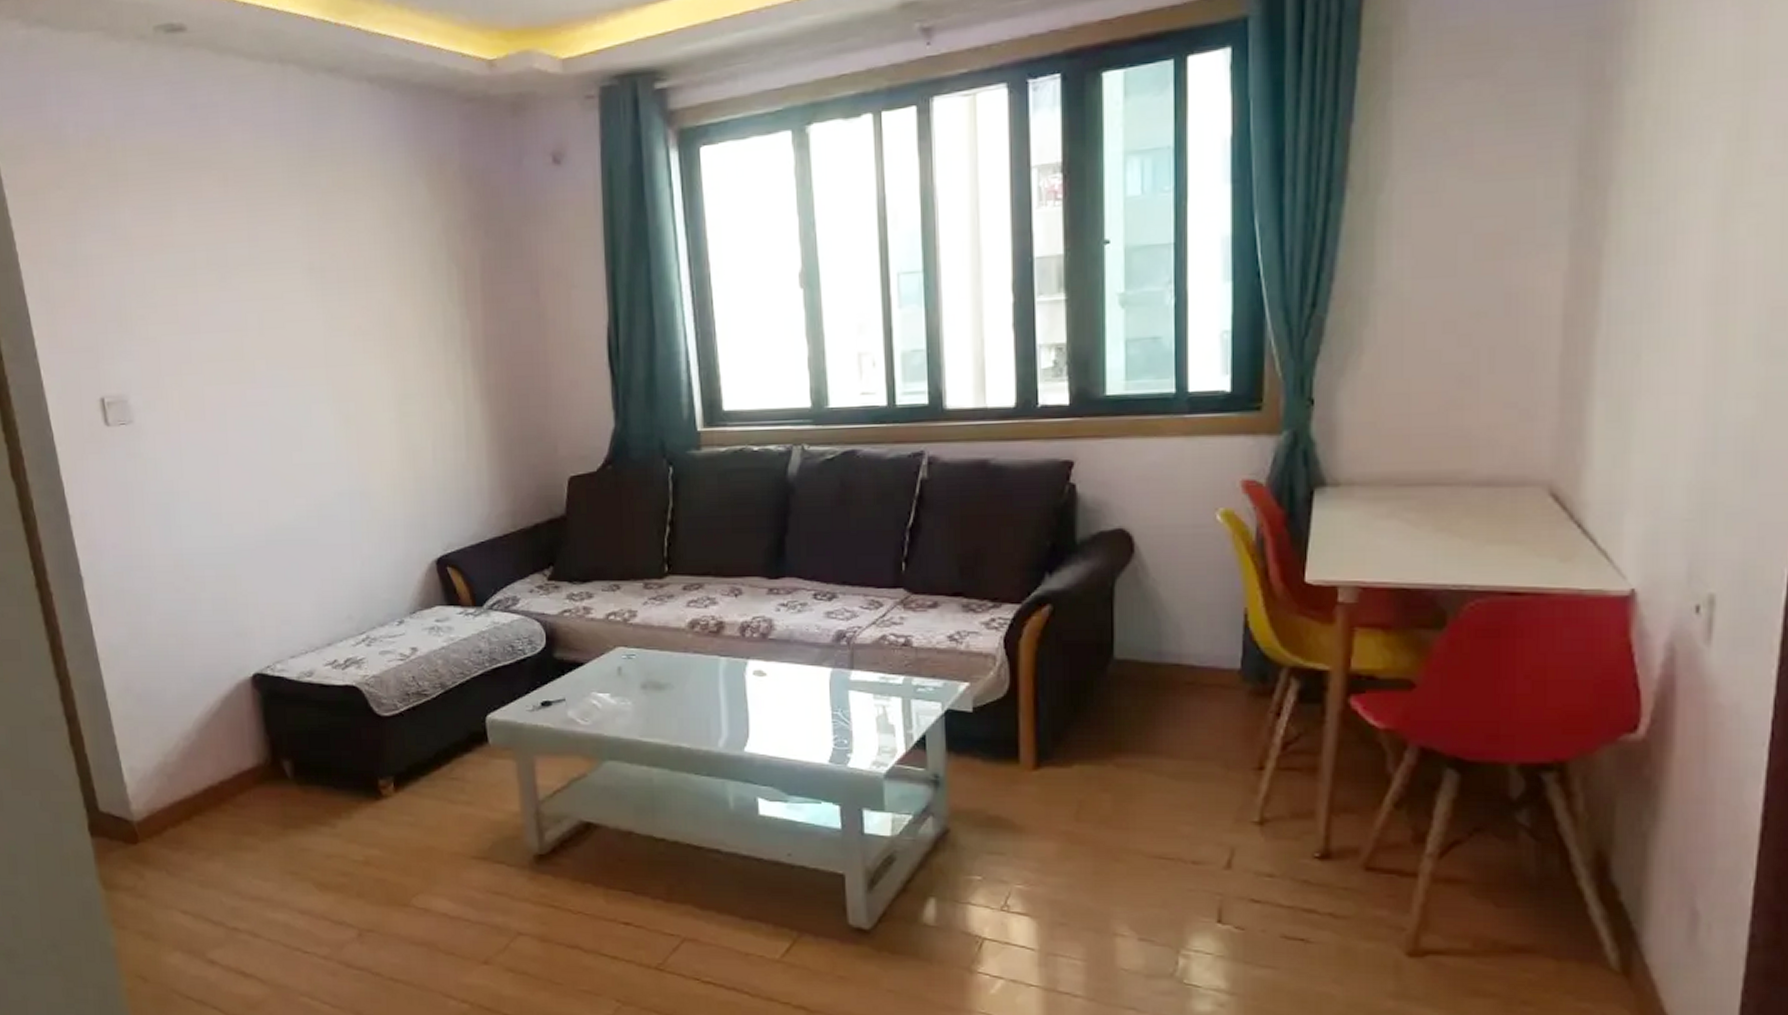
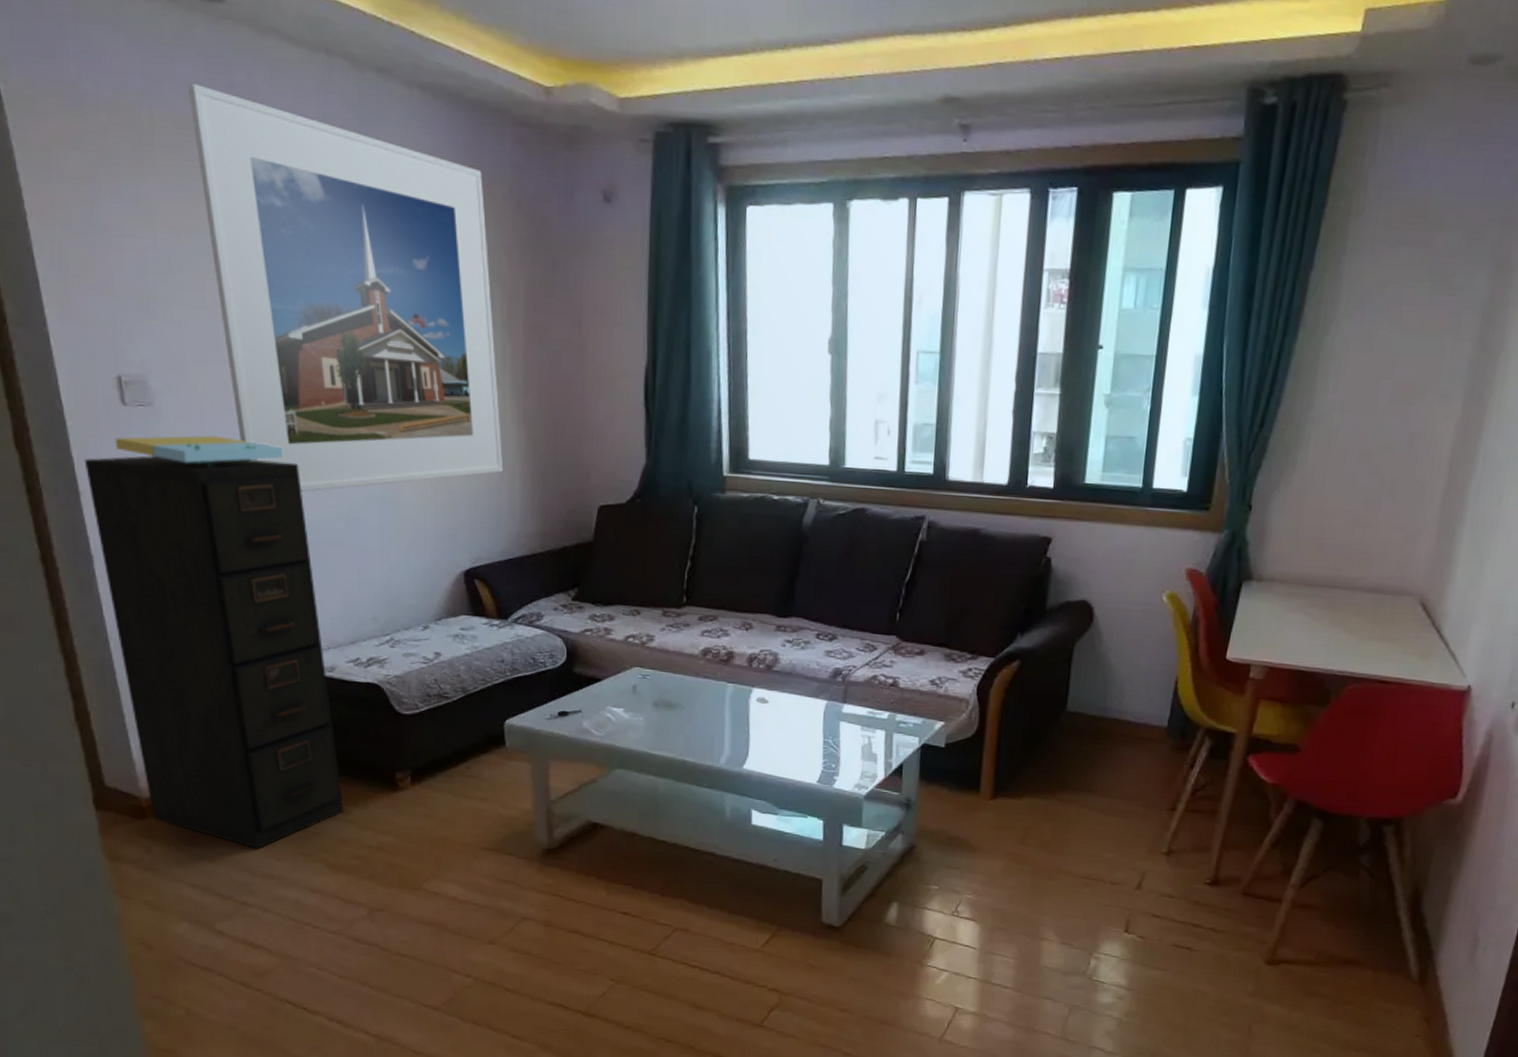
filing cabinet: none [73,465,329,870] -> present [84,455,344,849]
architectural model: none [100,446,255,479] -> present [115,435,284,468]
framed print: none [155,110,470,493] -> present [187,82,504,492]

